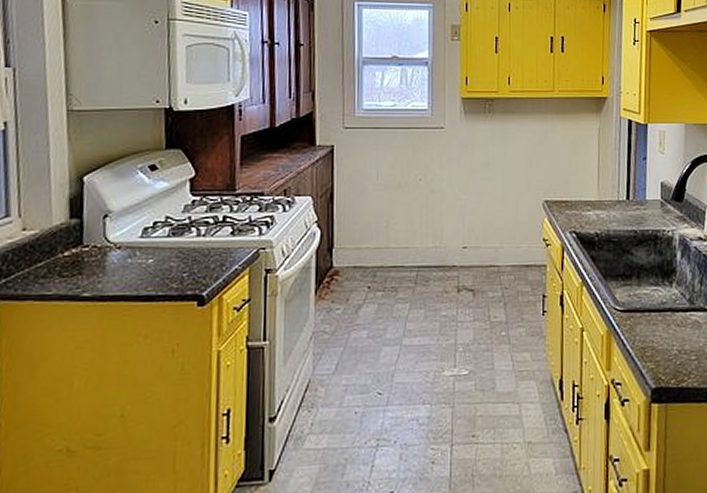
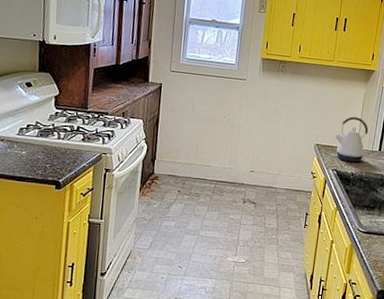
kettle: none [566,159,611,219] -> present [334,116,369,163]

